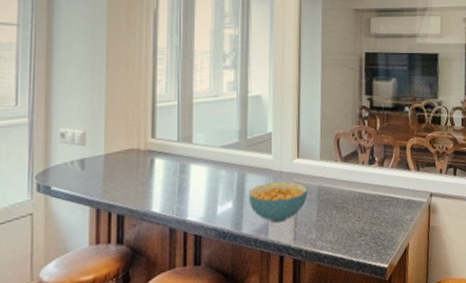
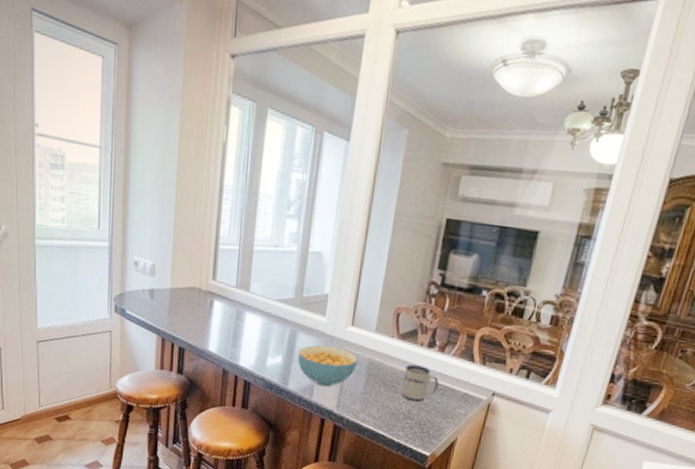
mug: none [352,182,384,218] -> present [401,364,439,402]

